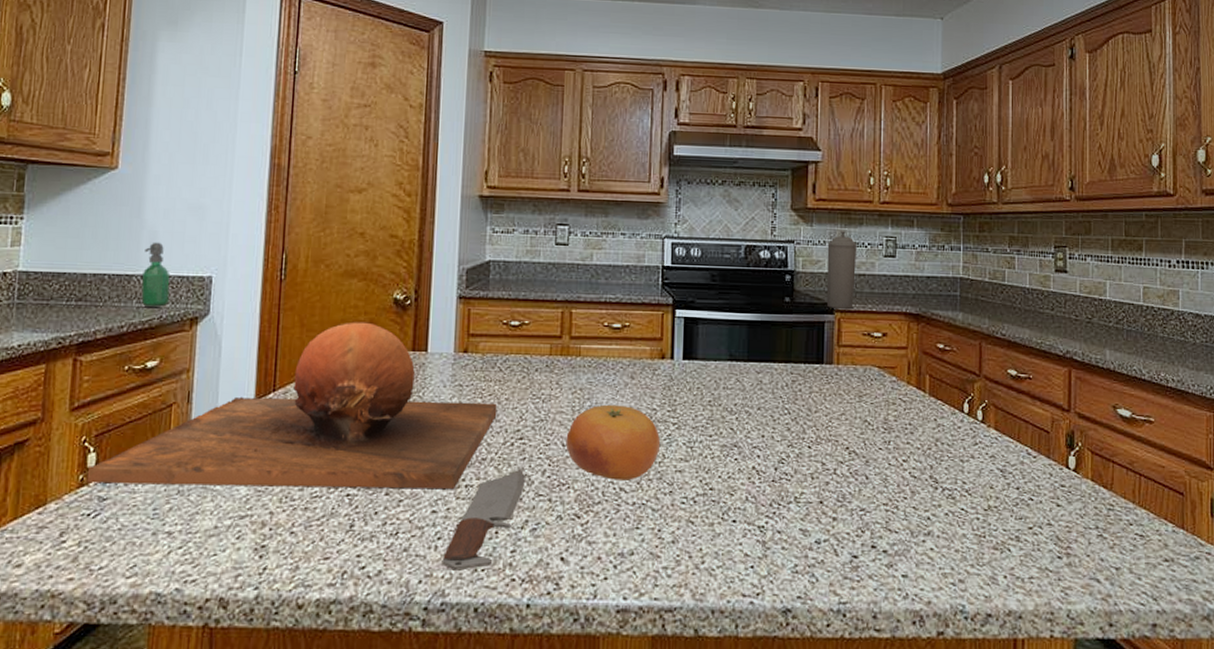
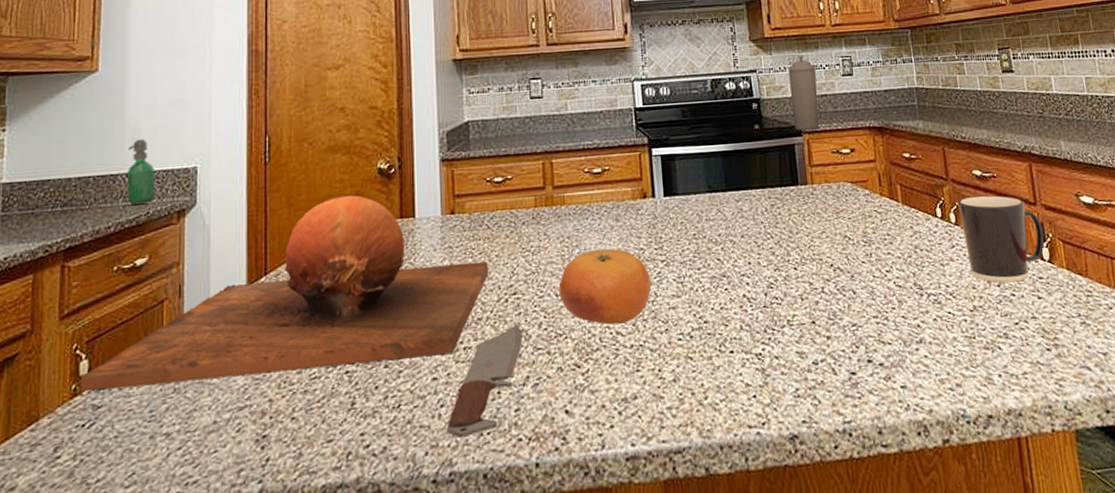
mug: none [987,395,1073,487] -> present [957,195,1044,283]

